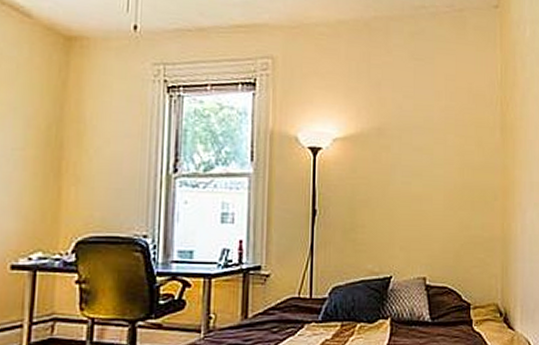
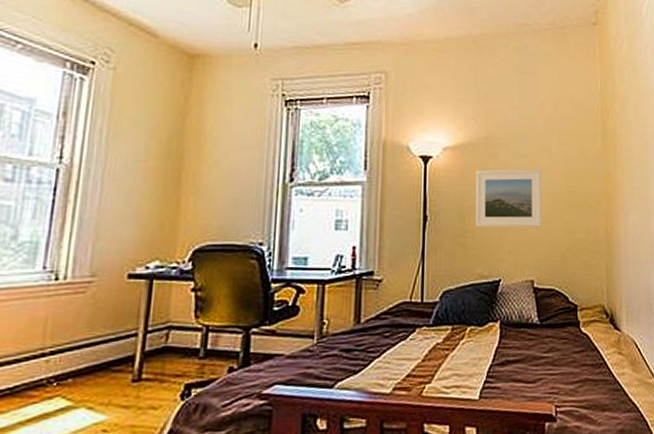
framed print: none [366,162,436,223] -> present [475,169,541,228]

